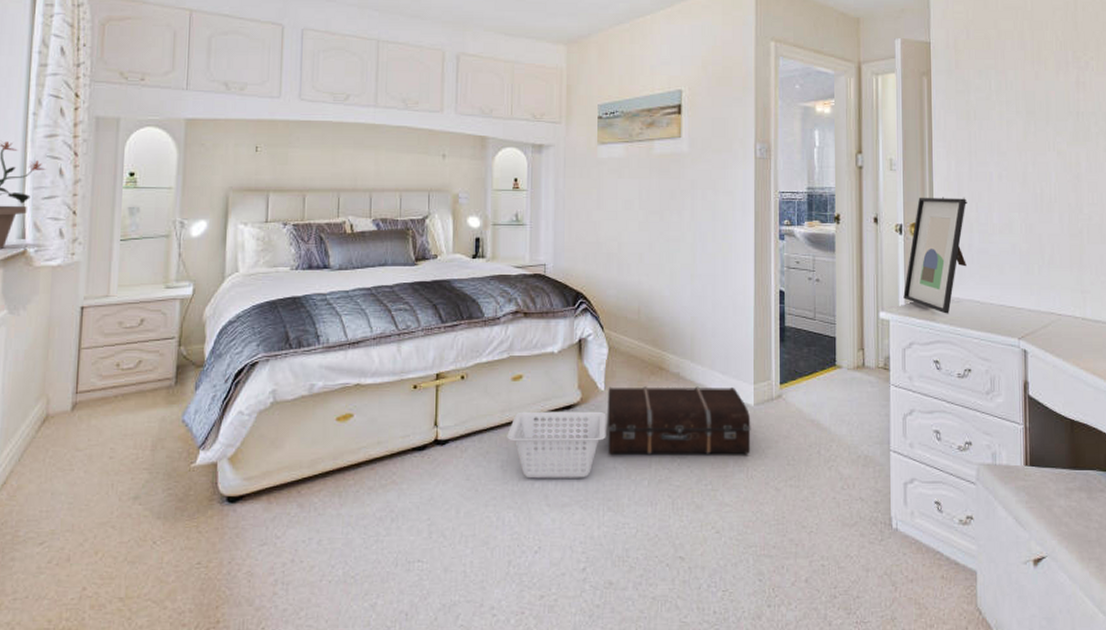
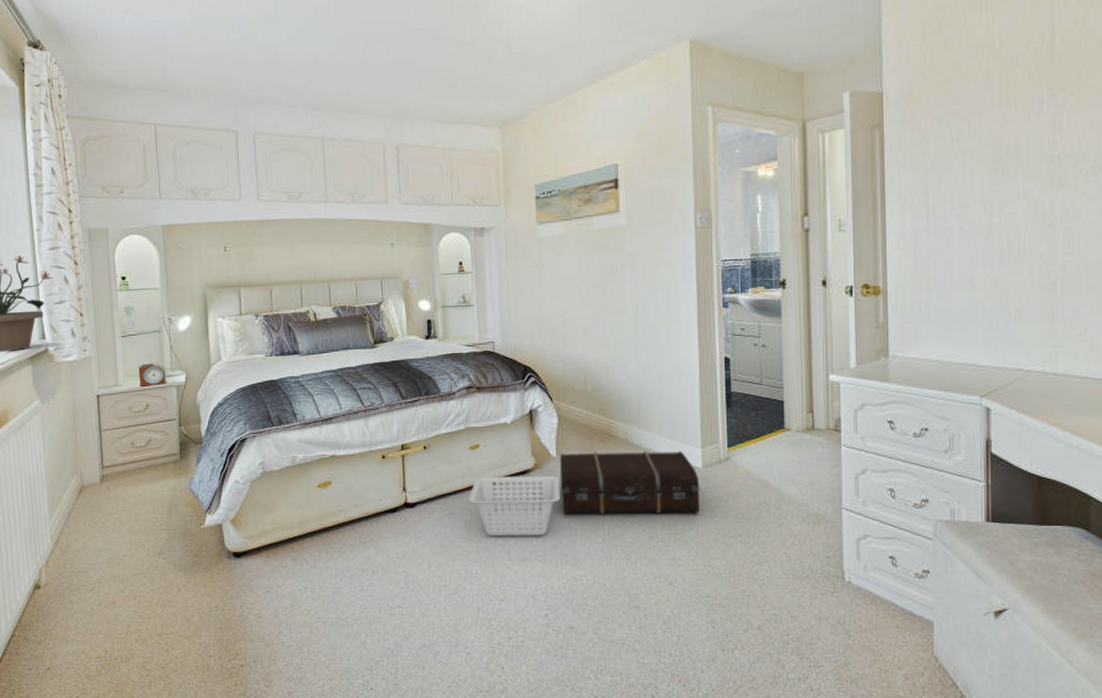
alarm clock: none [135,272,171,298] -> present [138,363,167,386]
picture frame: present [903,197,968,314] -> none [854,254,925,374]

